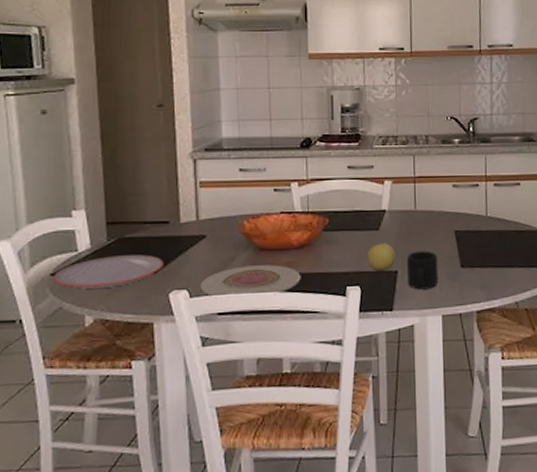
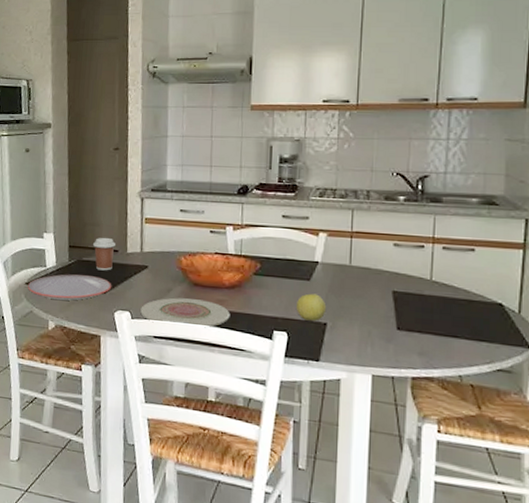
coffee cup: none [138,208,167,247] -> present [93,237,116,271]
mug: present [407,251,439,290] -> none [337,306,372,347]

